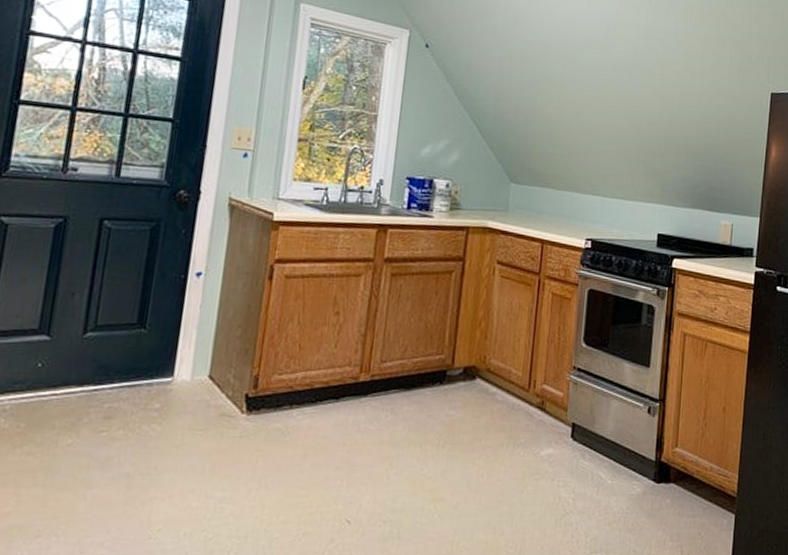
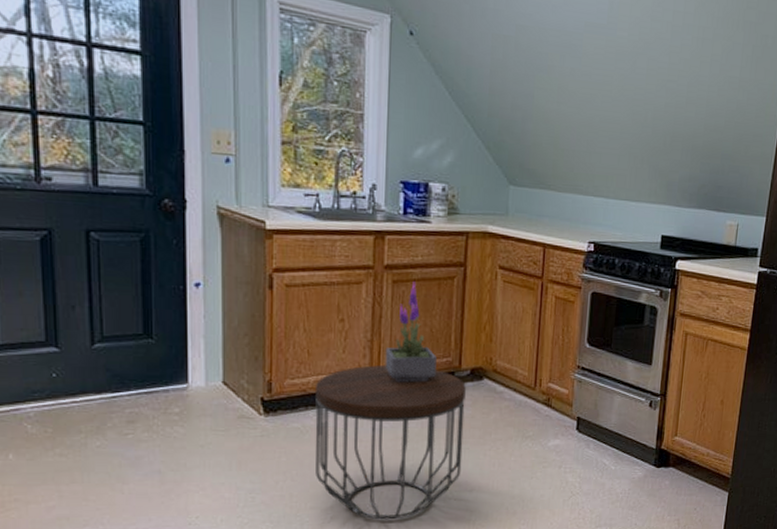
side table: none [292,361,458,538] -> present [315,365,466,520]
potted plant: none [376,275,430,381] -> present [385,281,437,383]

